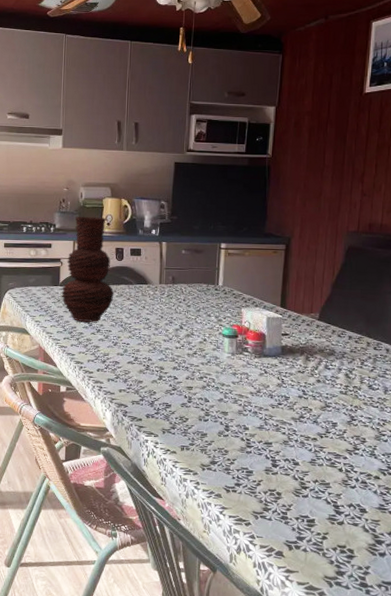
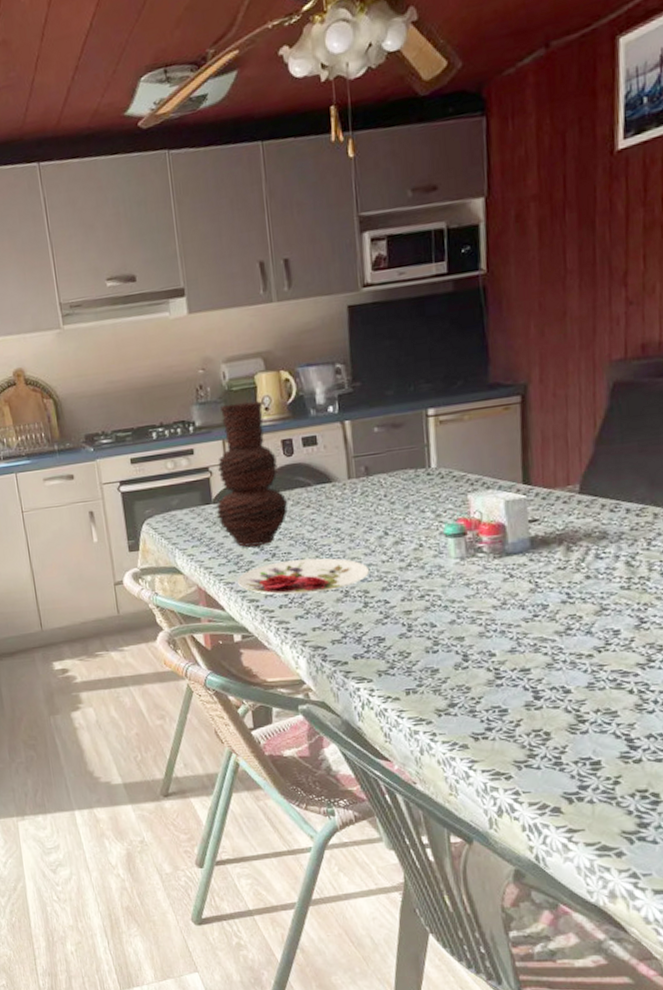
plate: none [69,336,166,364] -> present [237,558,369,595]

